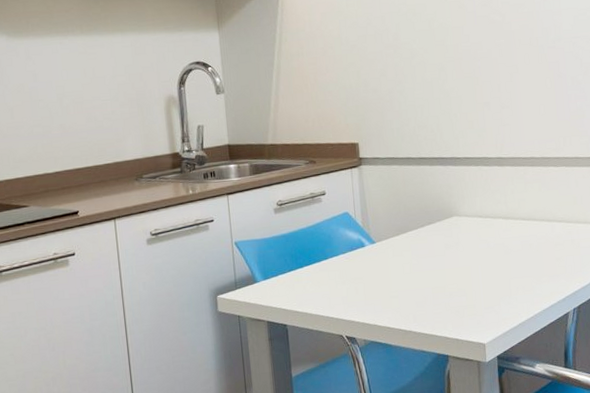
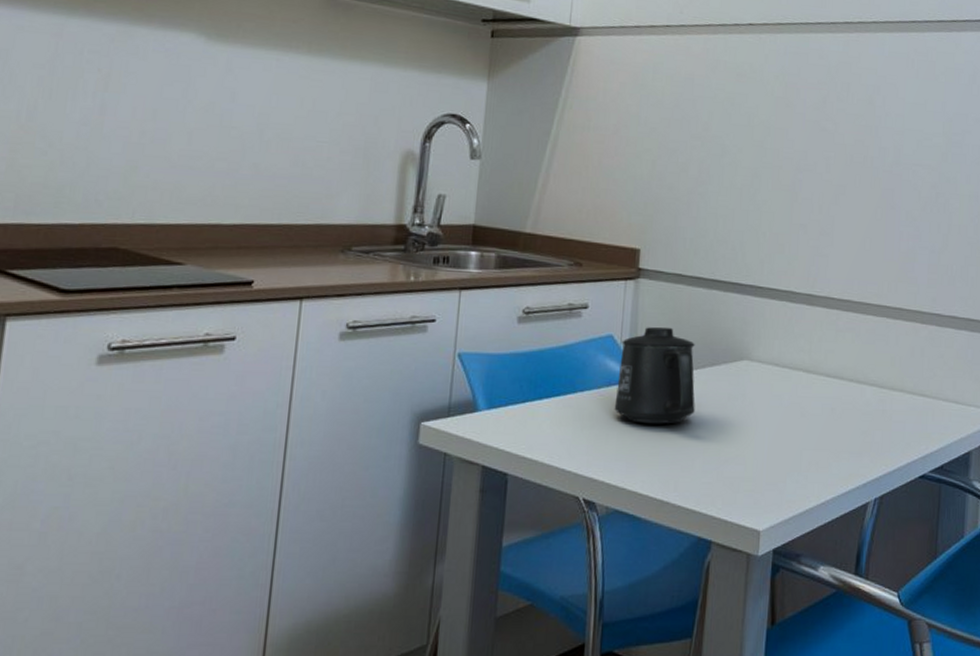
mug: none [356,199,421,275] -> present [614,327,695,424]

